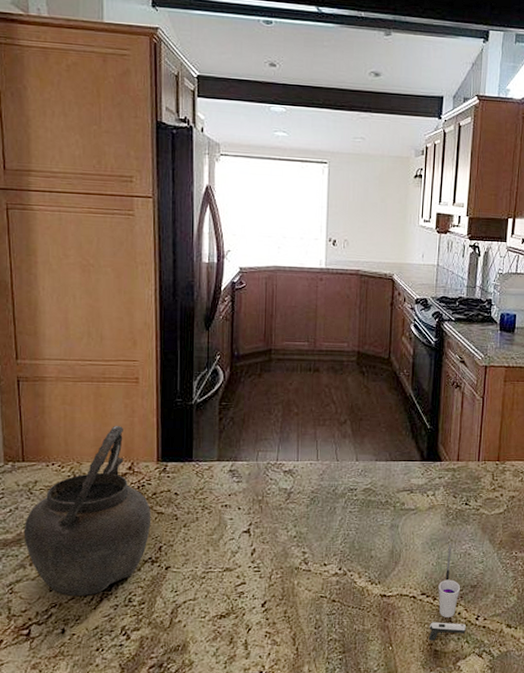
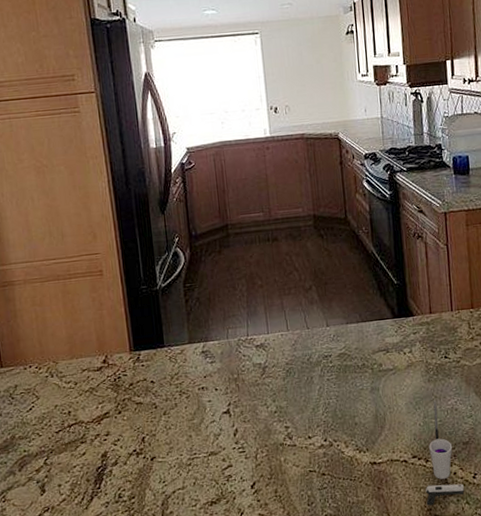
kettle: present [23,425,151,596] -> none [9,319,132,498]

